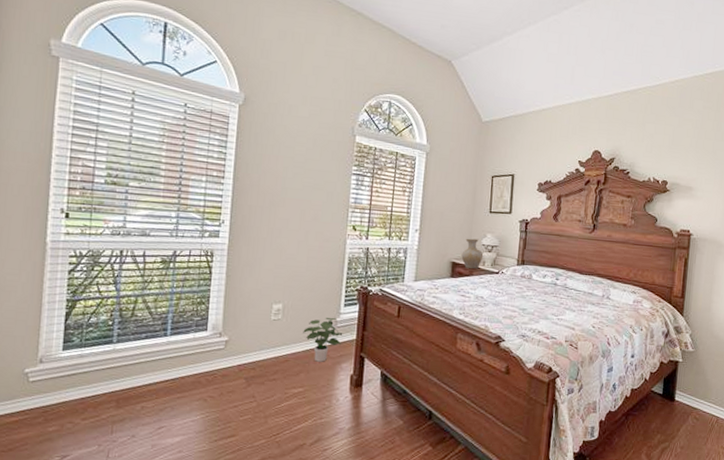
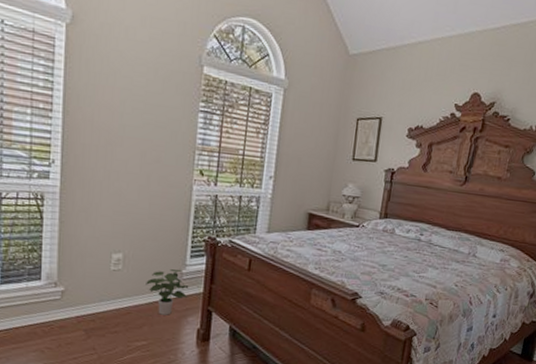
vase: present [461,238,483,269] -> none [319,187,343,222]

